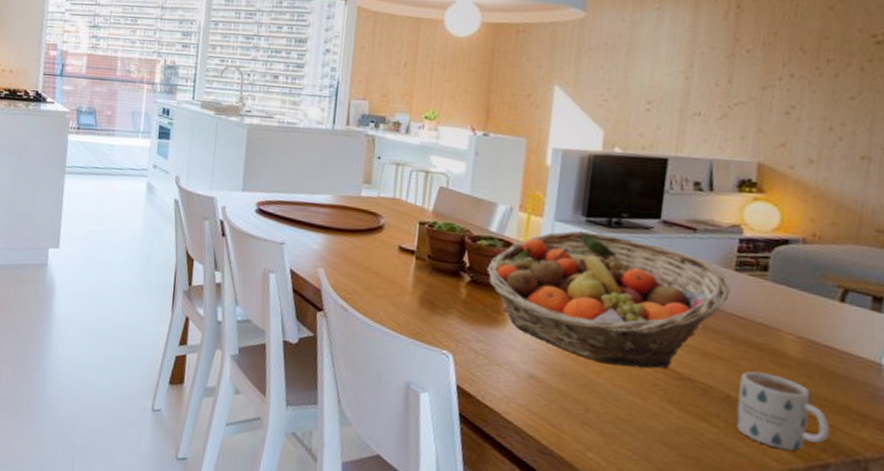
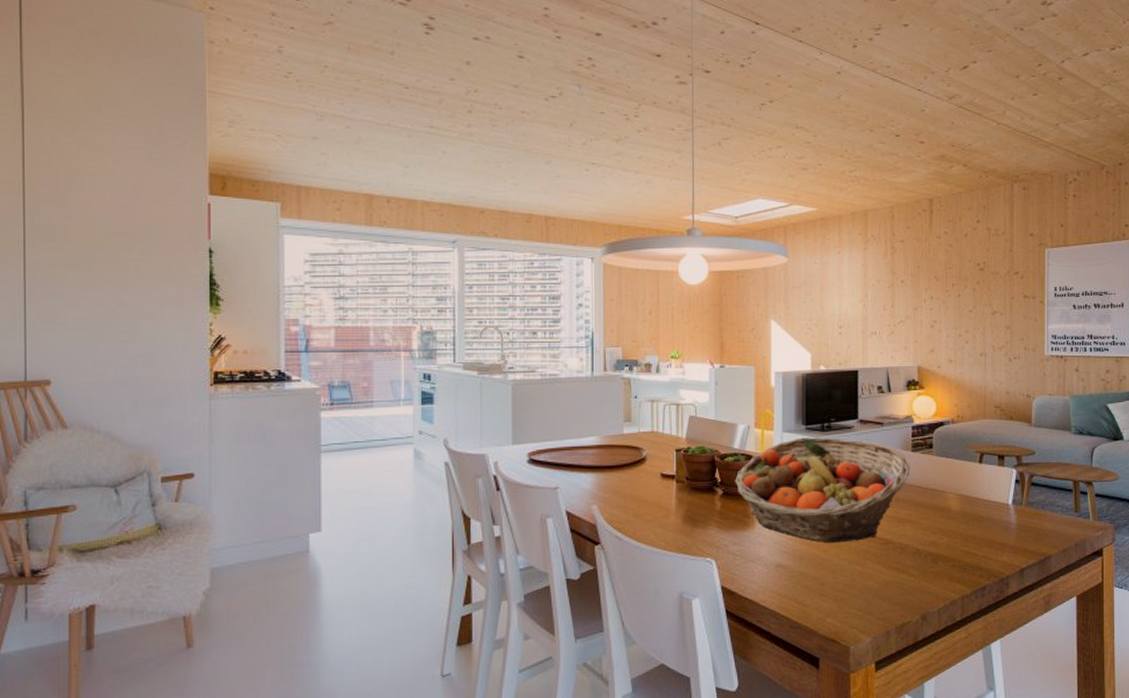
mug: present [736,371,830,451] -> none [924,526,984,583]

